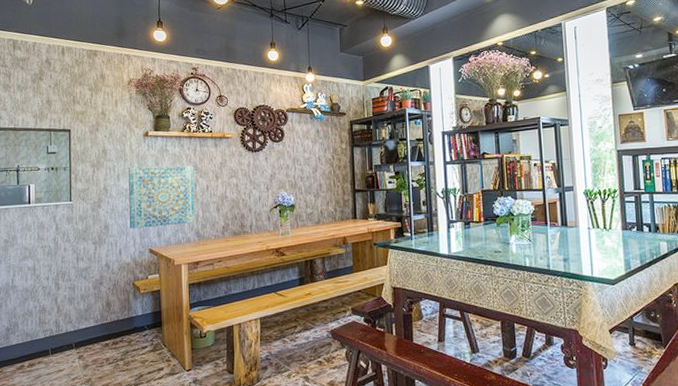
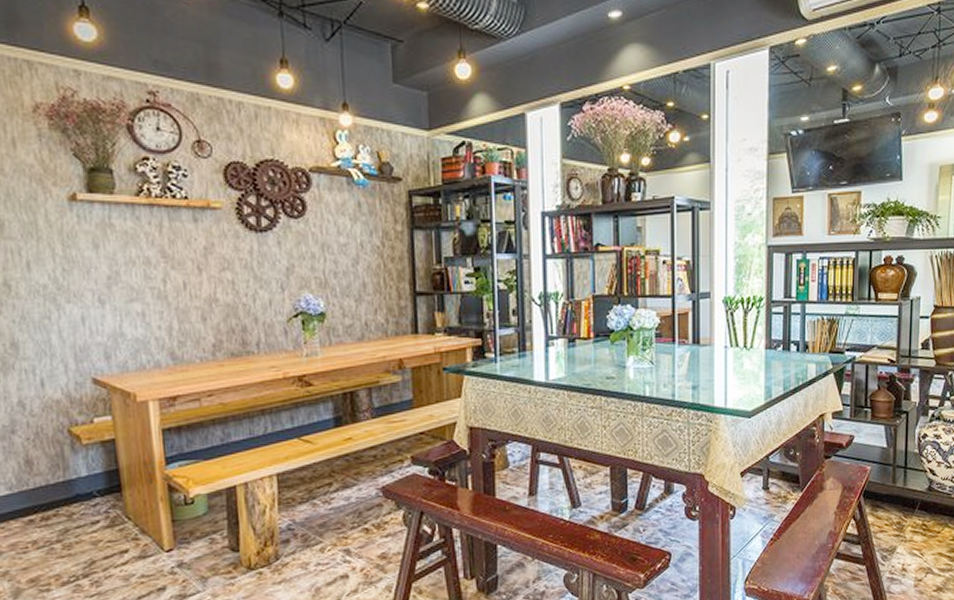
wall art: present [129,165,196,230] -> none [46,249,168,349]

